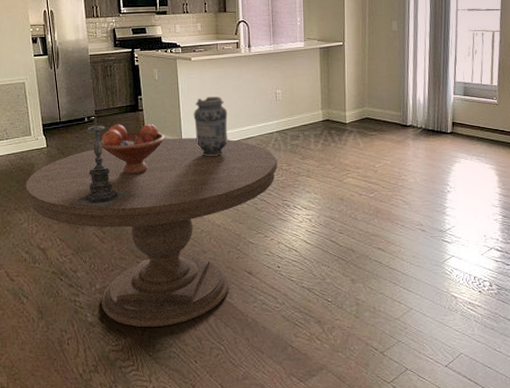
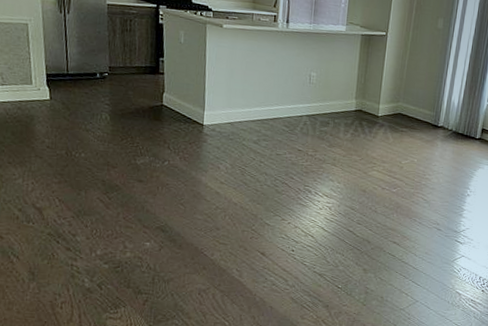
dining table: present [23,138,278,328] -> none [19,107,304,298]
candle holder: present [71,117,131,207] -> none [74,74,143,172]
fruit bowl: present [100,124,165,175] -> none [112,85,186,141]
vase: present [193,97,228,157] -> none [219,69,257,133]

